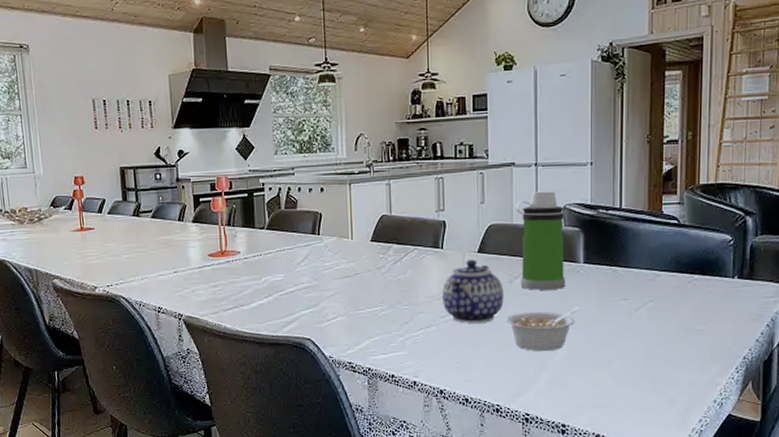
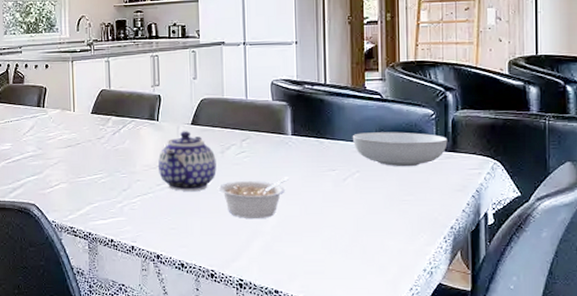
water bottle: present [515,191,565,290] -> none [225,68,275,160]
serving bowl: none [646,259,745,296] -> present [352,132,448,167]

